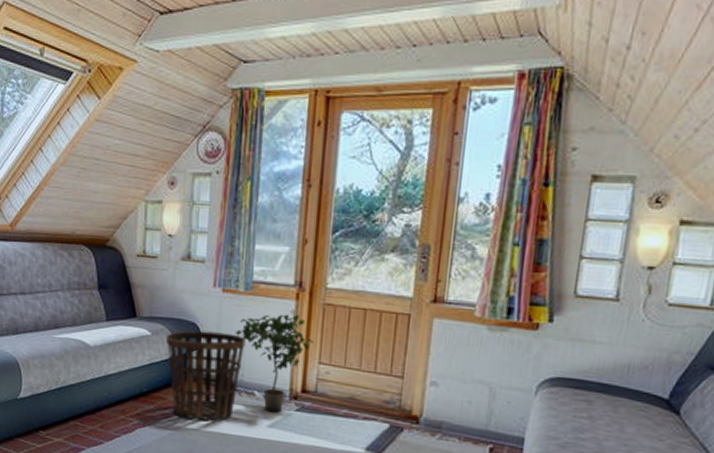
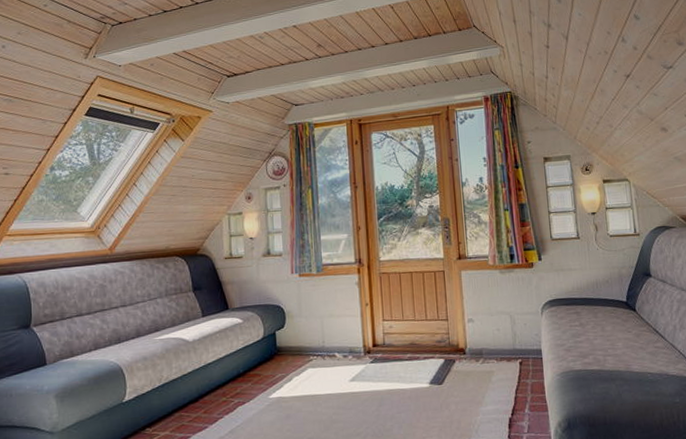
basket: present [165,330,246,419] -> none [255,309,323,388]
potted plant: present [234,314,315,413] -> none [313,284,377,368]

